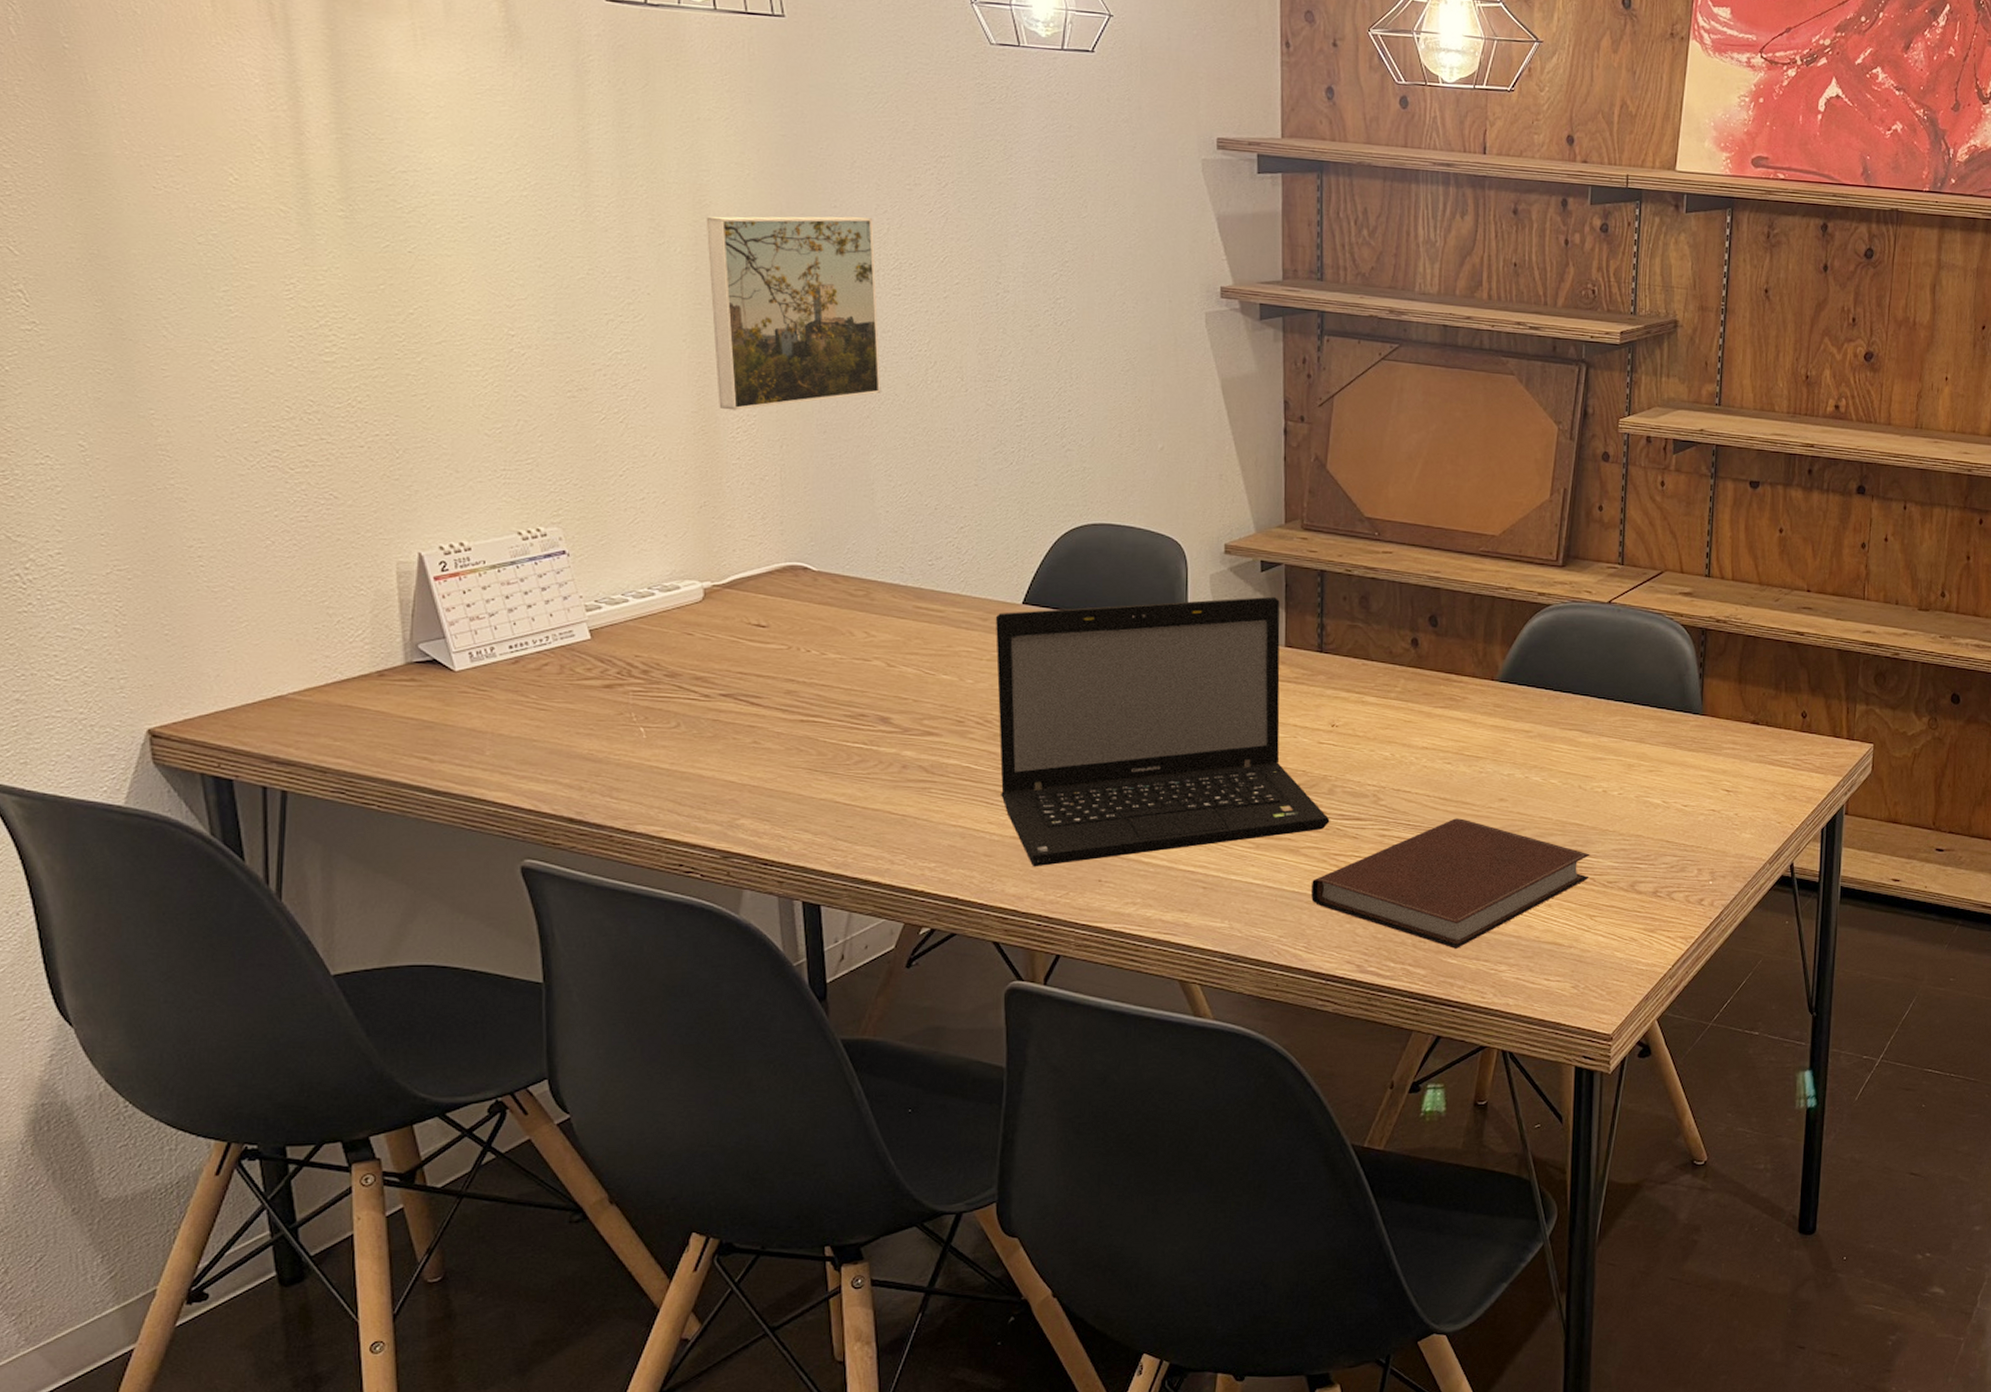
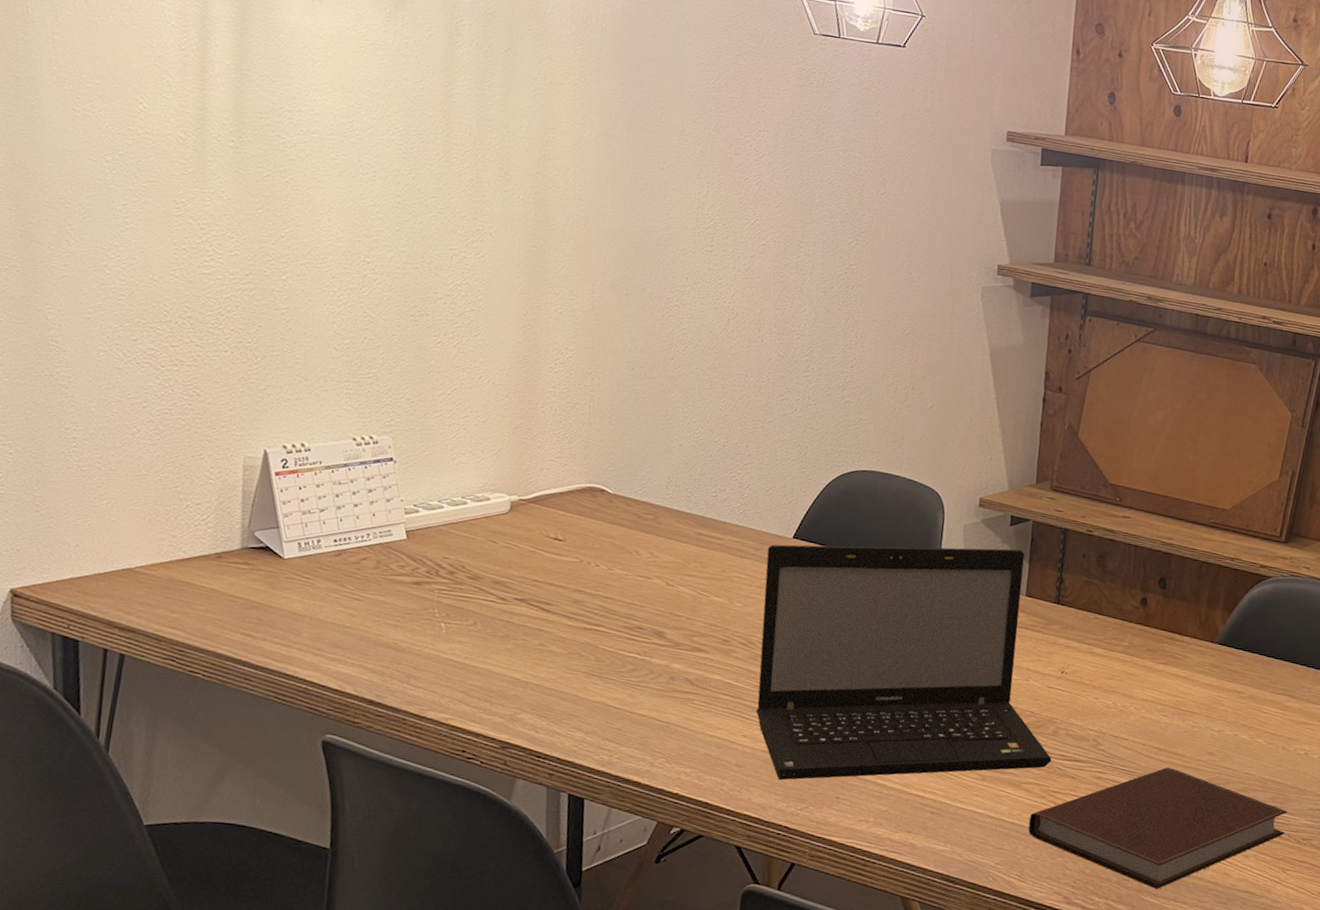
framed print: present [706,216,881,411] -> none [541,169,695,344]

